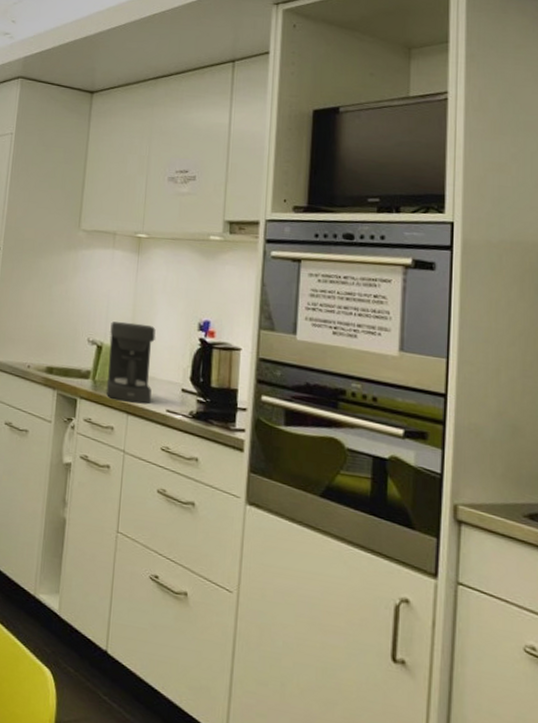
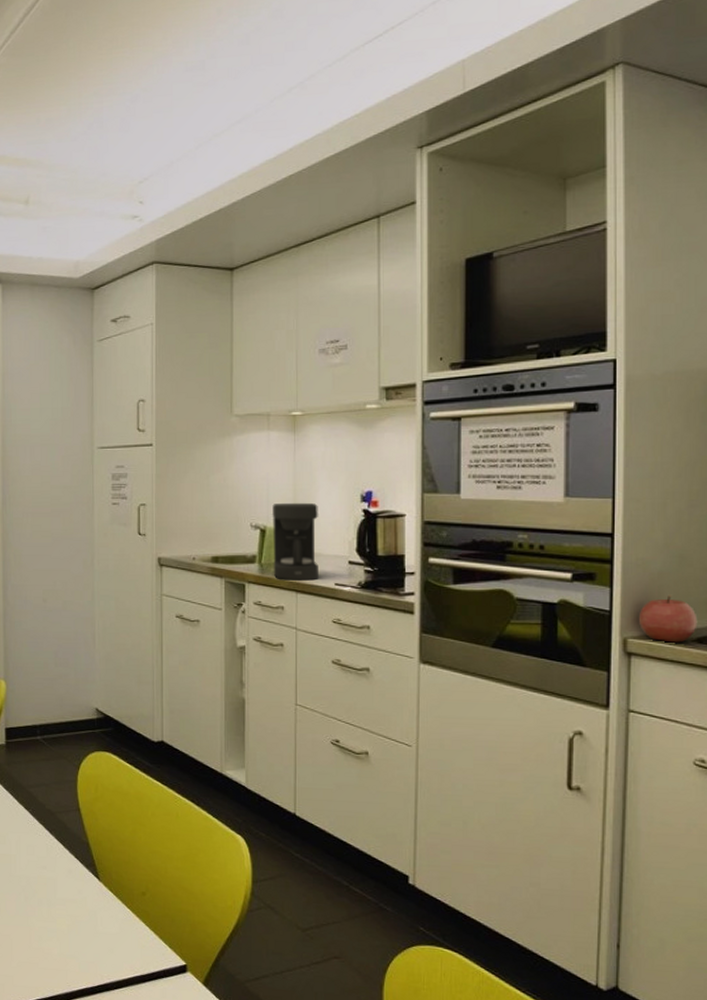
fruit: none [469,464,530,517] -> present [638,594,698,643]

